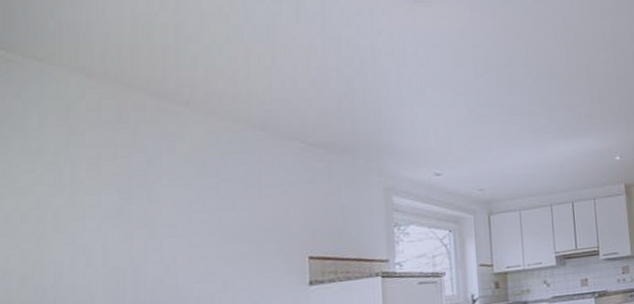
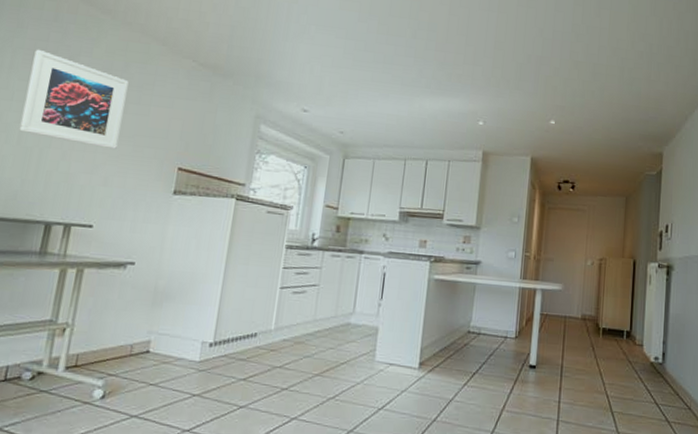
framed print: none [101,156,231,252] -> present [19,49,129,150]

